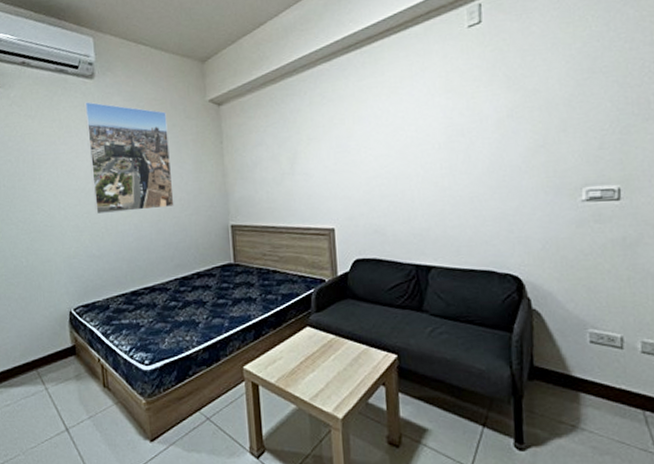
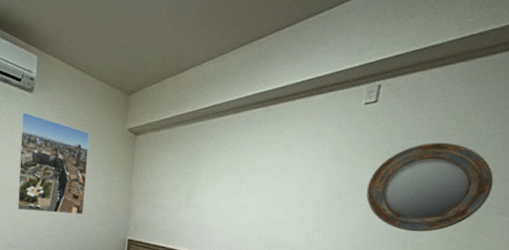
home mirror: none [490,52,630,159] -> present [366,142,494,233]

